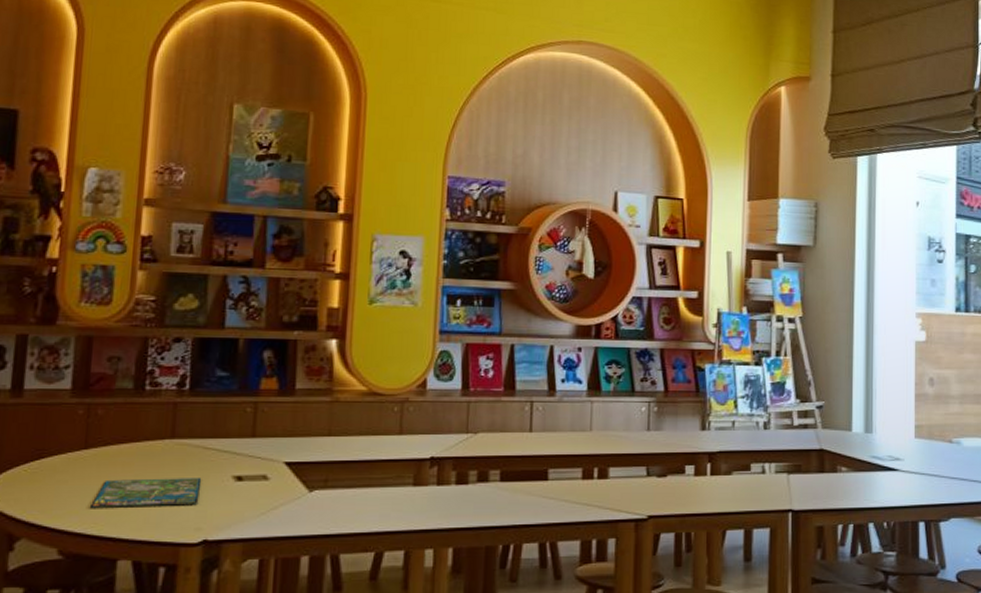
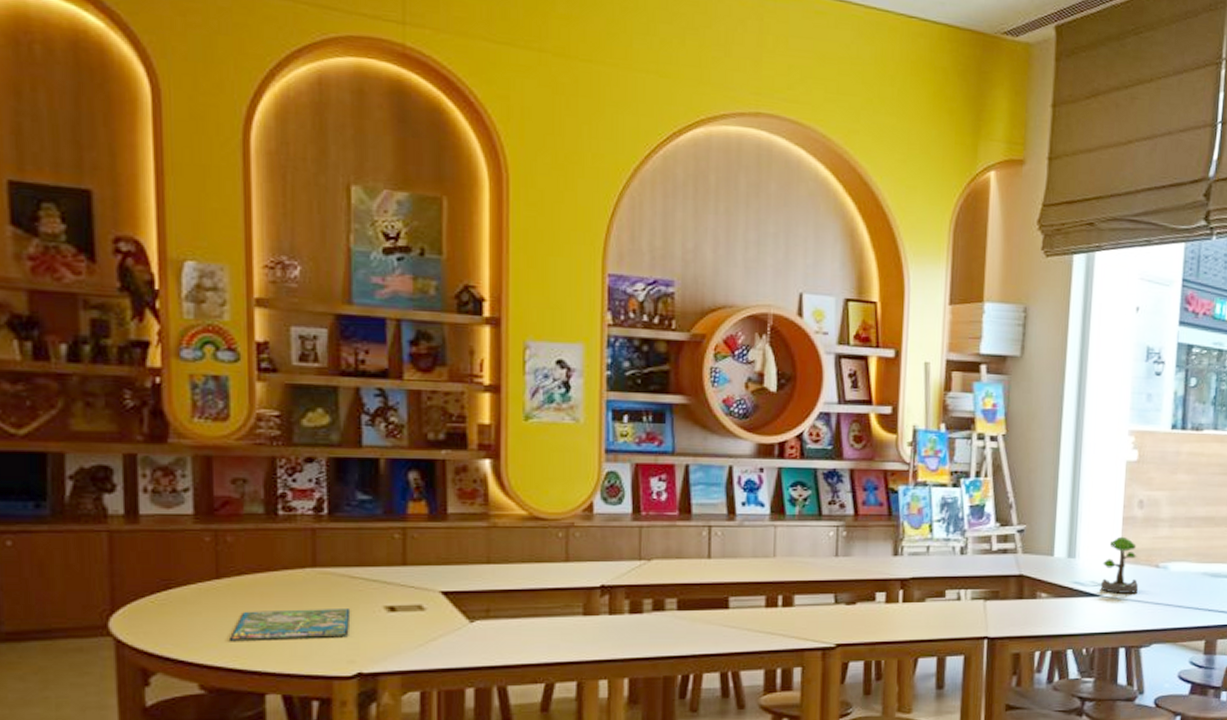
plant: none [897,412,934,468] -> present [1100,536,1139,594]

